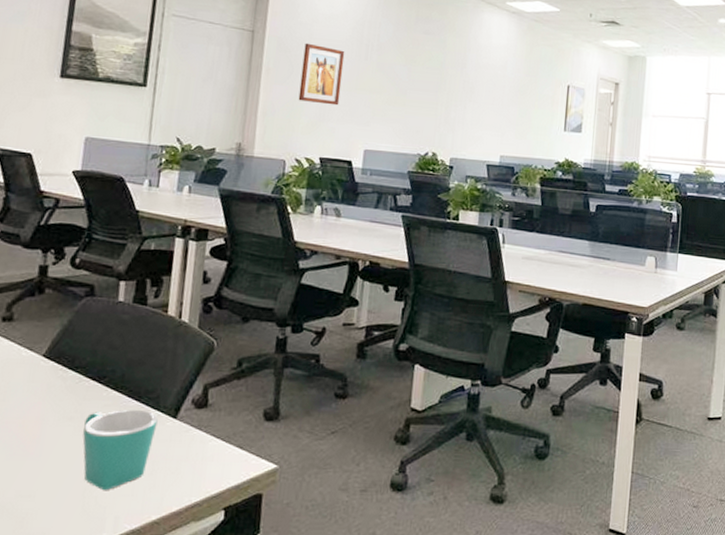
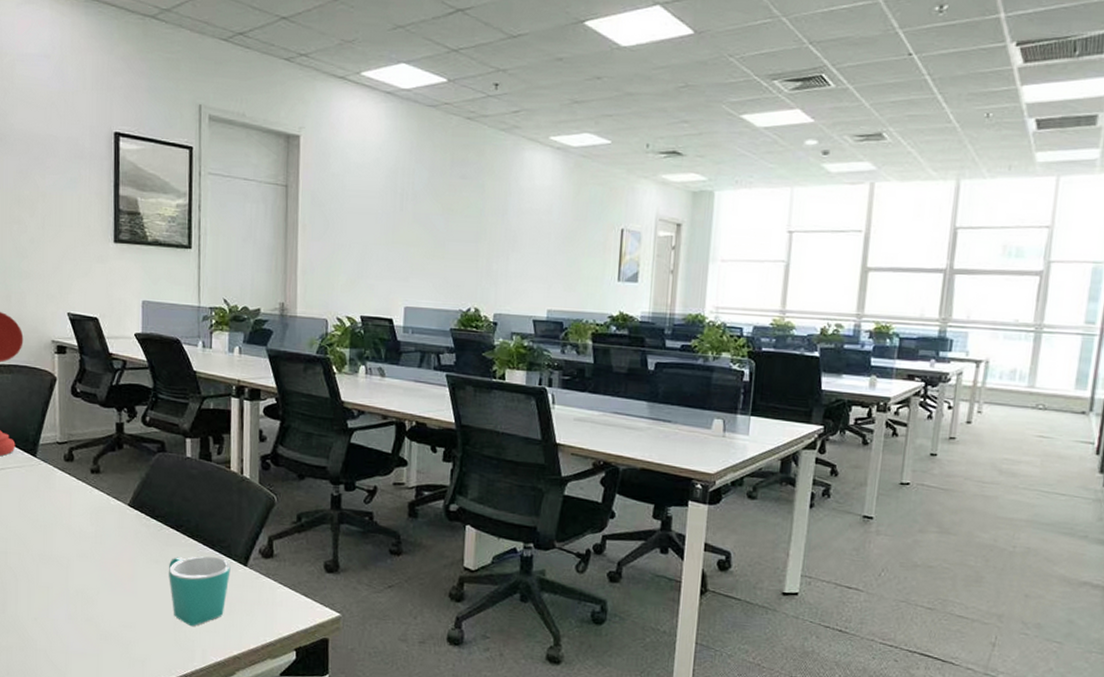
wall art: present [298,43,345,106] -> none [336,195,380,261]

